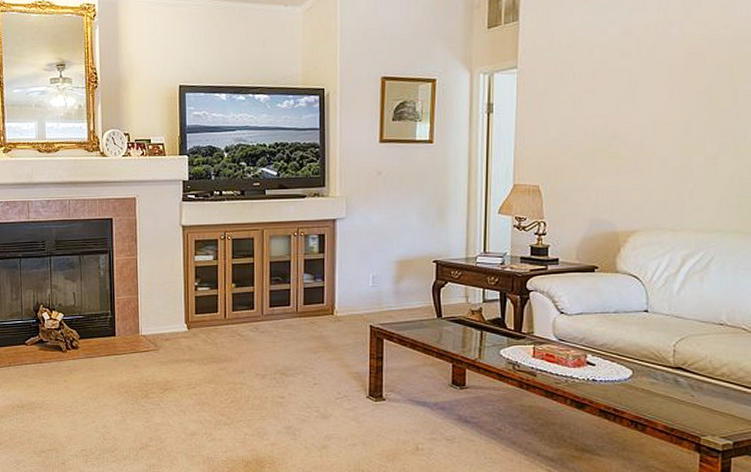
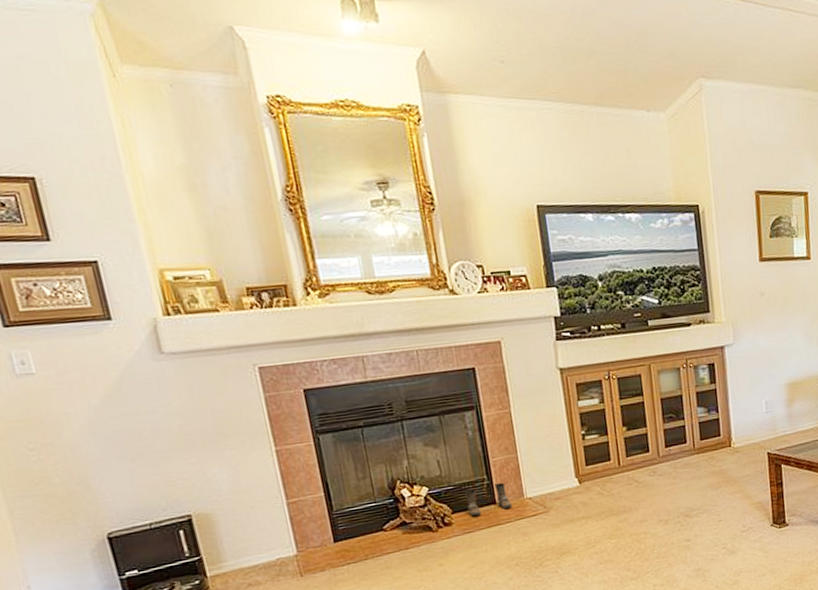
boots: none [92,318,129,344] -> present [465,482,513,516]

